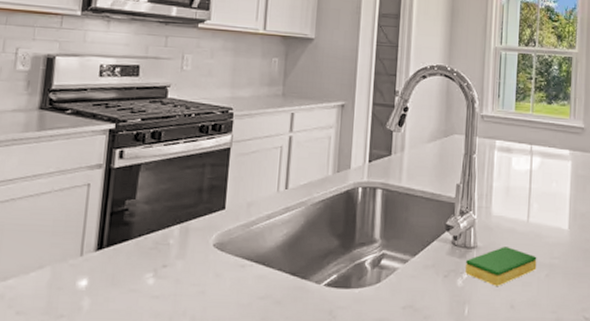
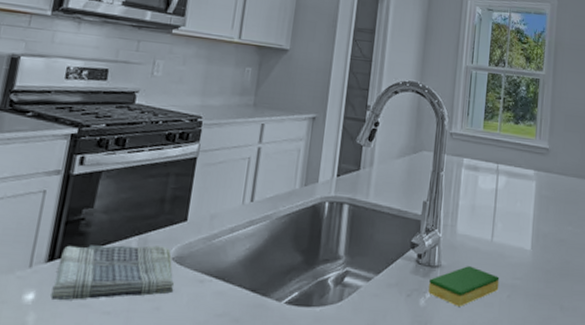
dish towel: none [102,233,218,287] -> present [50,245,175,301]

